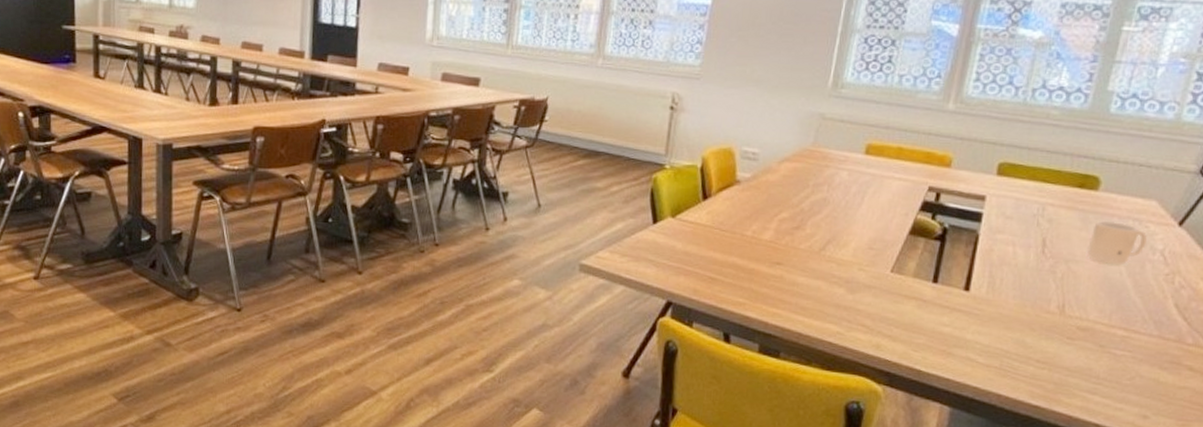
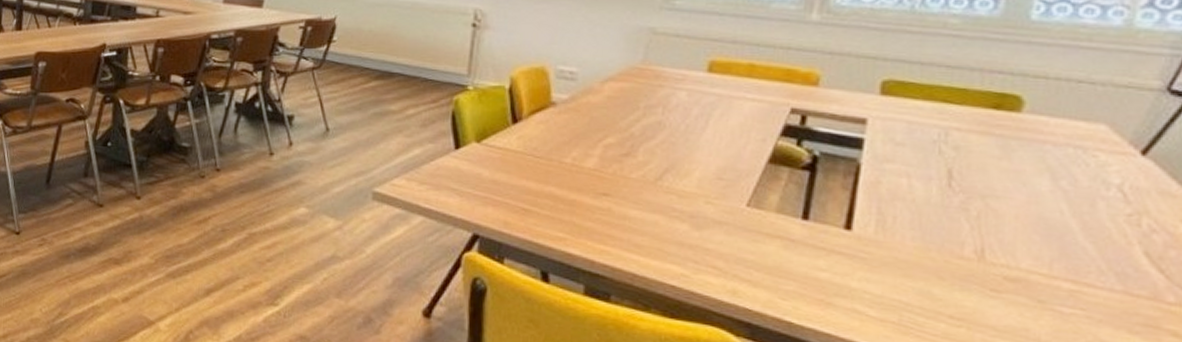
mug: present [1087,221,1147,266] -> none [1011,149,1096,203]

